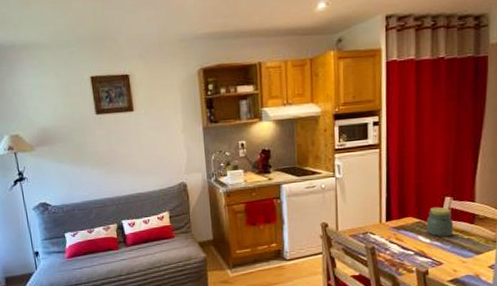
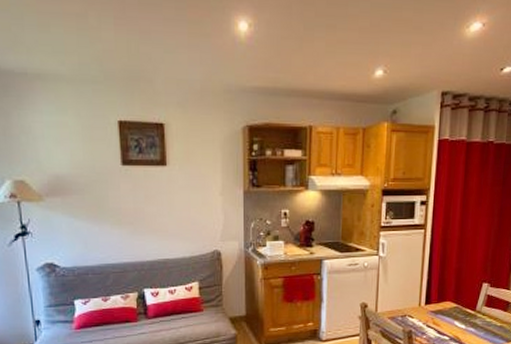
jar: present [427,206,454,237] -> none [463,292,489,324]

